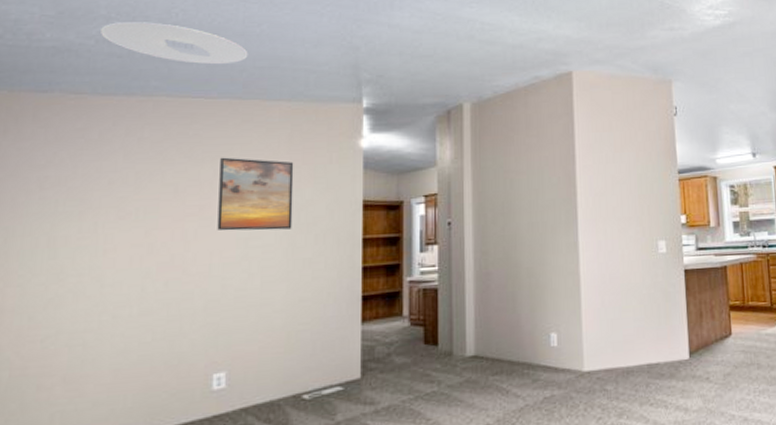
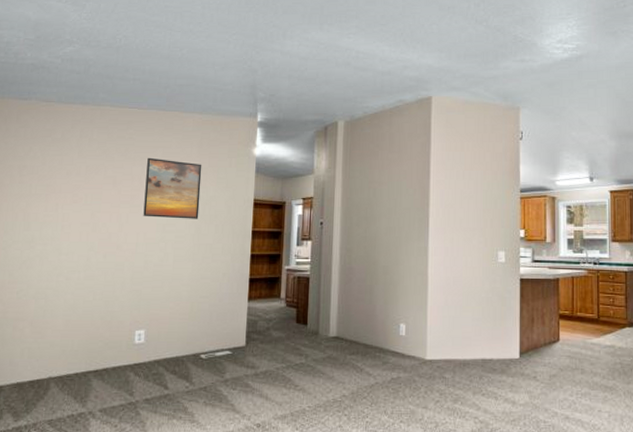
ceiling light: present [101,22,248,65] -> none [65,45,172,82]

